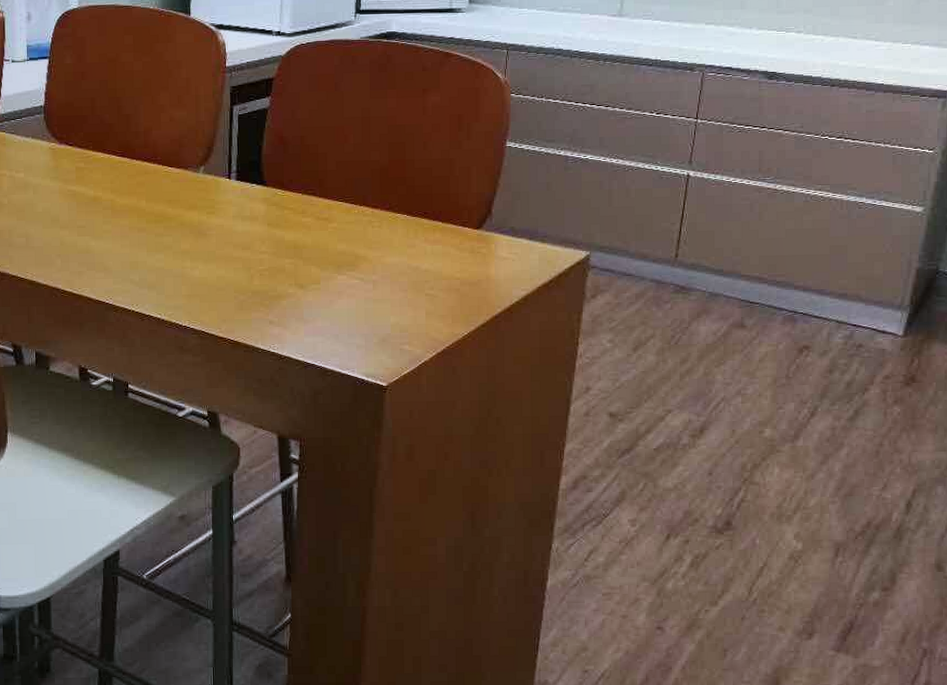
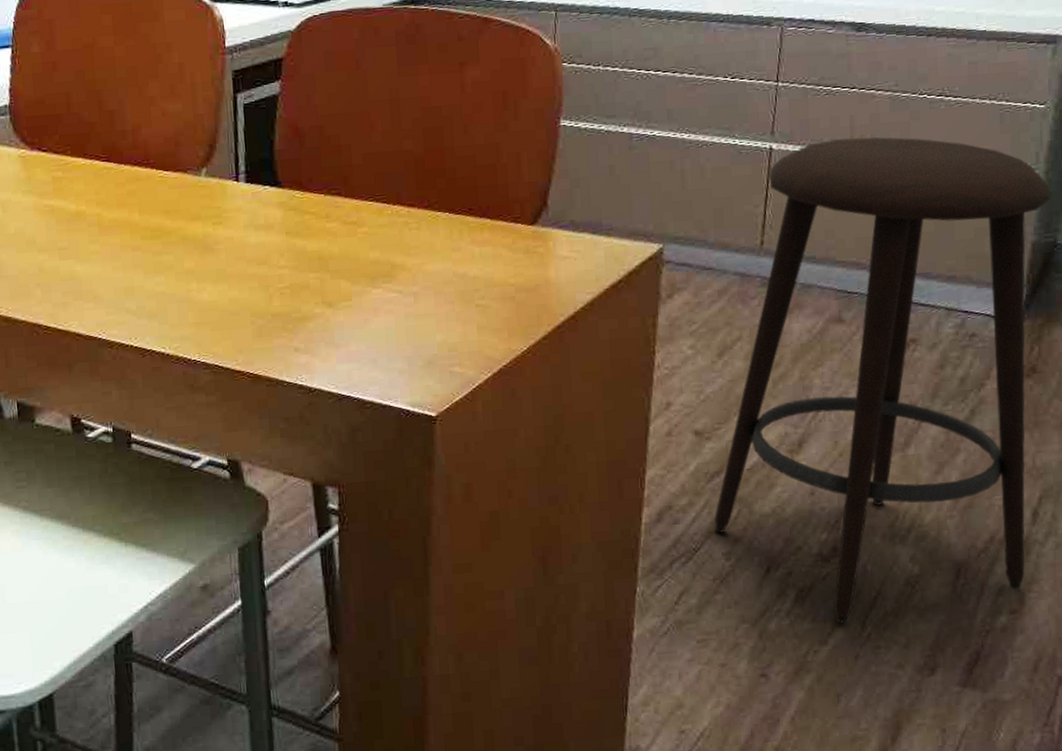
stool: none [623,170,936,588] -> present [714,137,1051,623]

